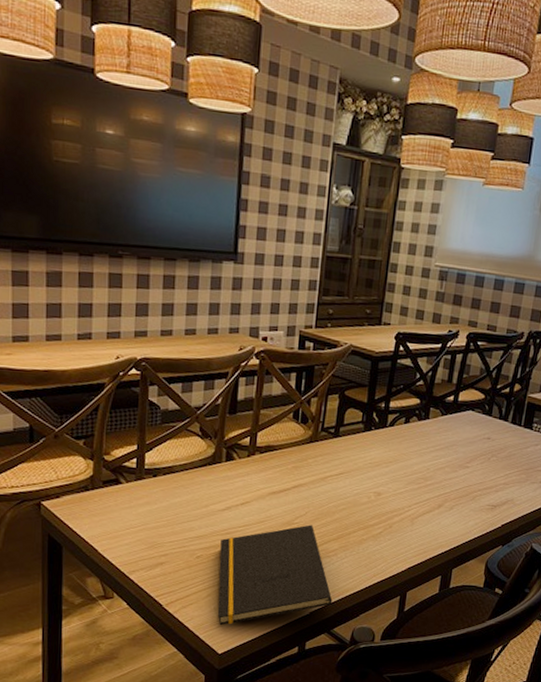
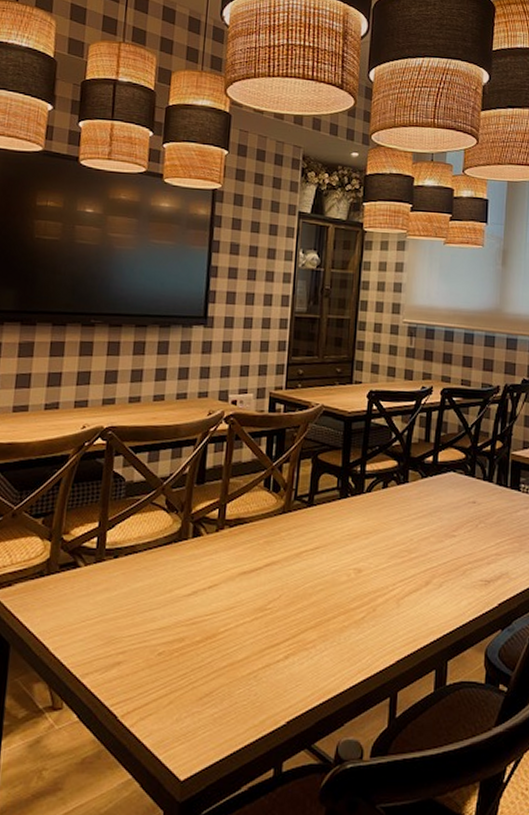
notepad: present [217,524,333,626] -> none [180,610,312,743]

